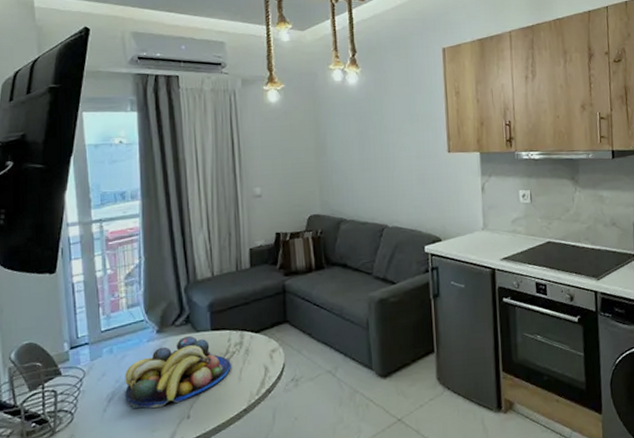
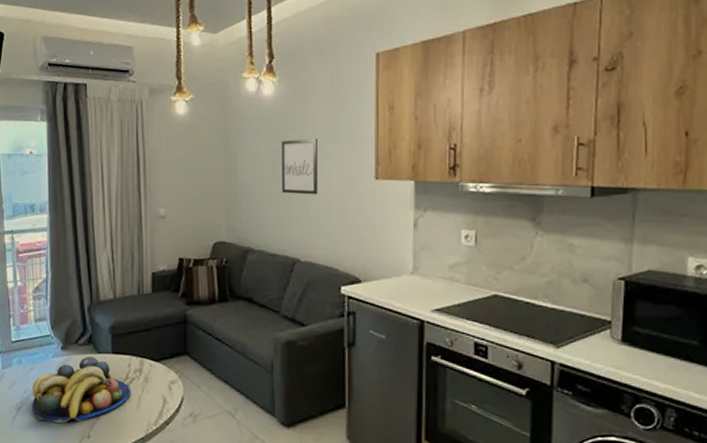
wall art: none [367,120,400,169] -> present [282,139,318,195]

